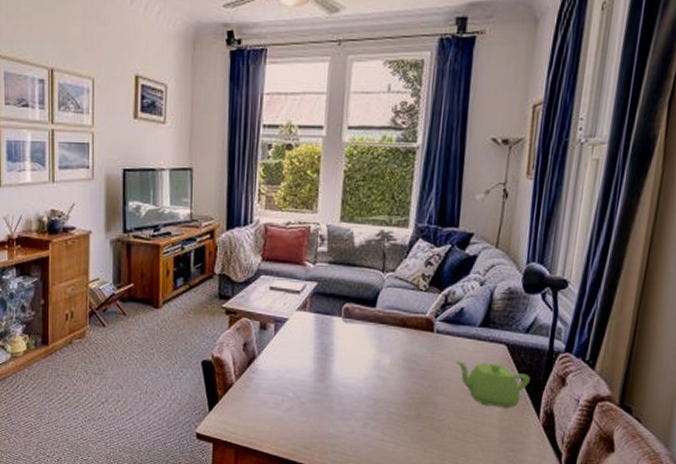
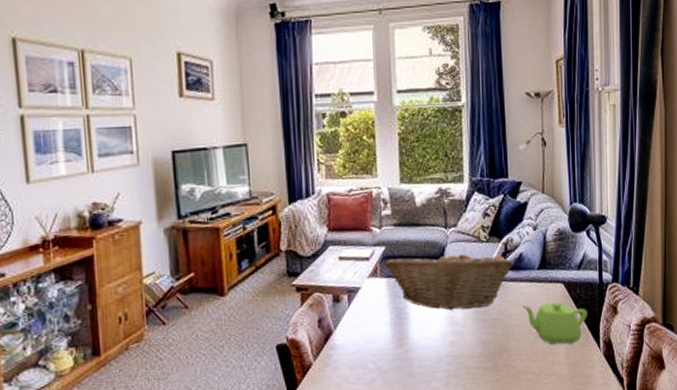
fruit basket: none [314,293,453,357] -> present [384,249,514,310]

